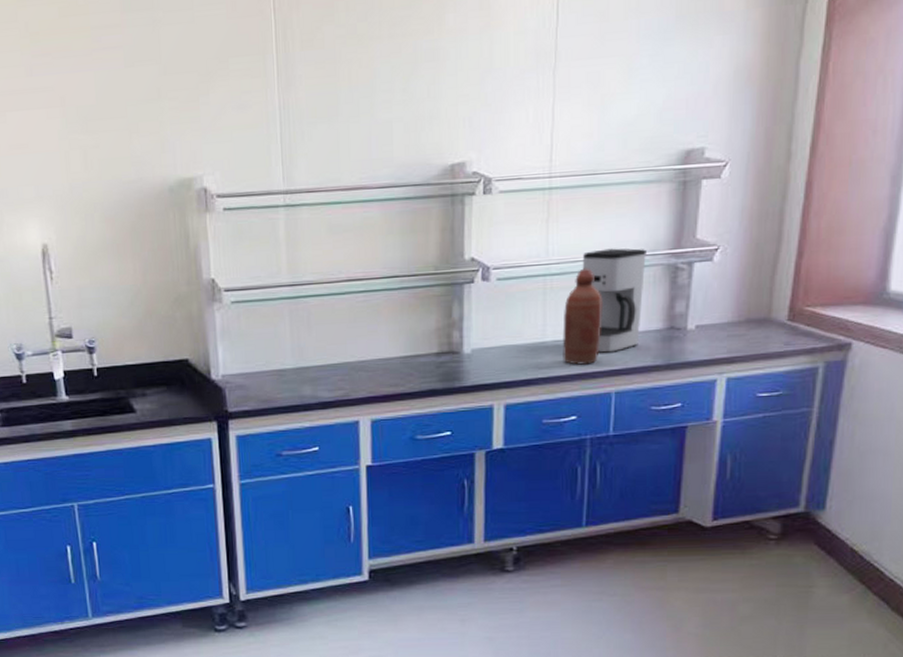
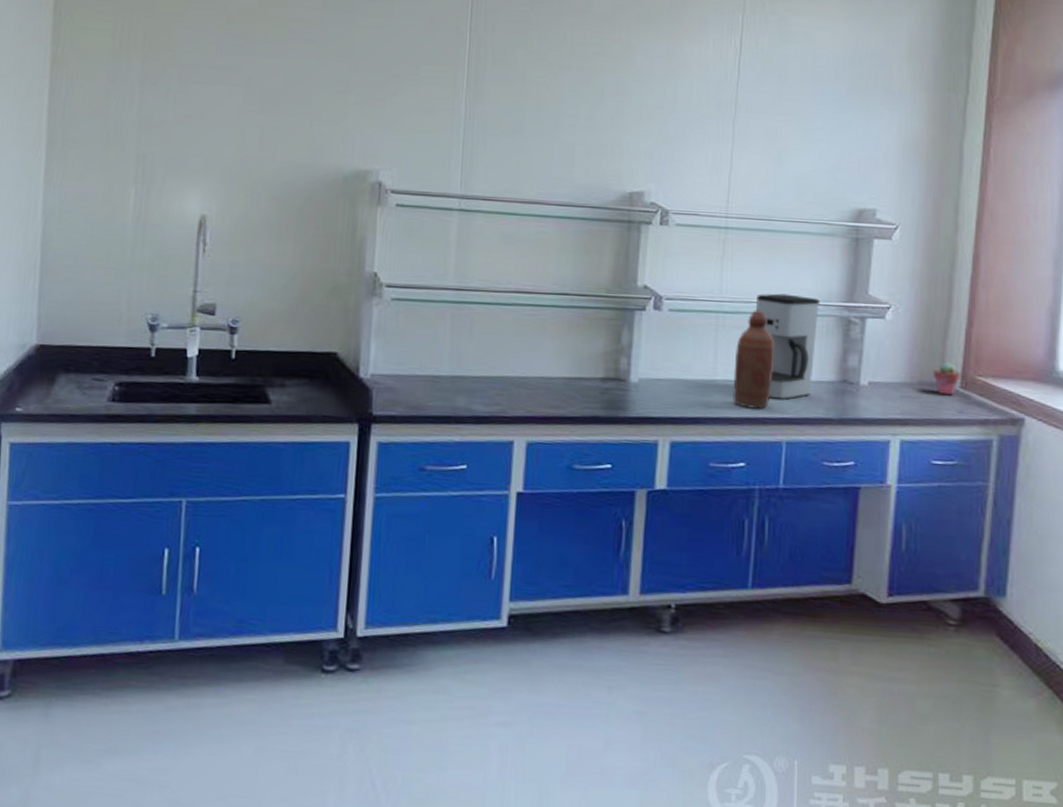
potted succulent: none [760,296,788,330] -> present [933,362,960,395]

